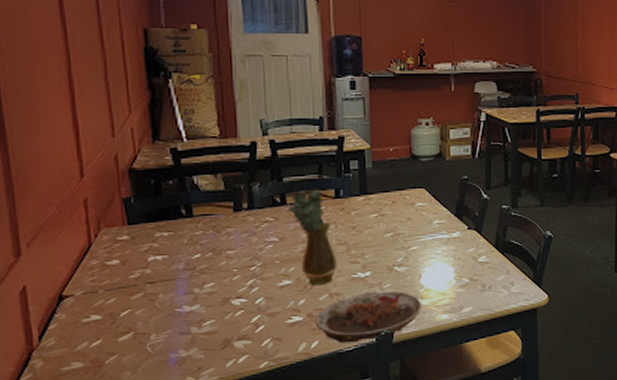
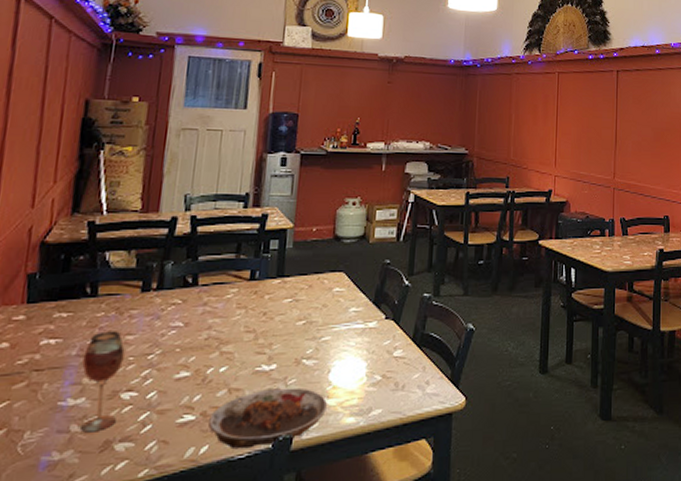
wineglass: none [190,247,231,334] -> present [80,331,125,433]
vase: present [289,188,338,285] -> none [199,268,243,378]

